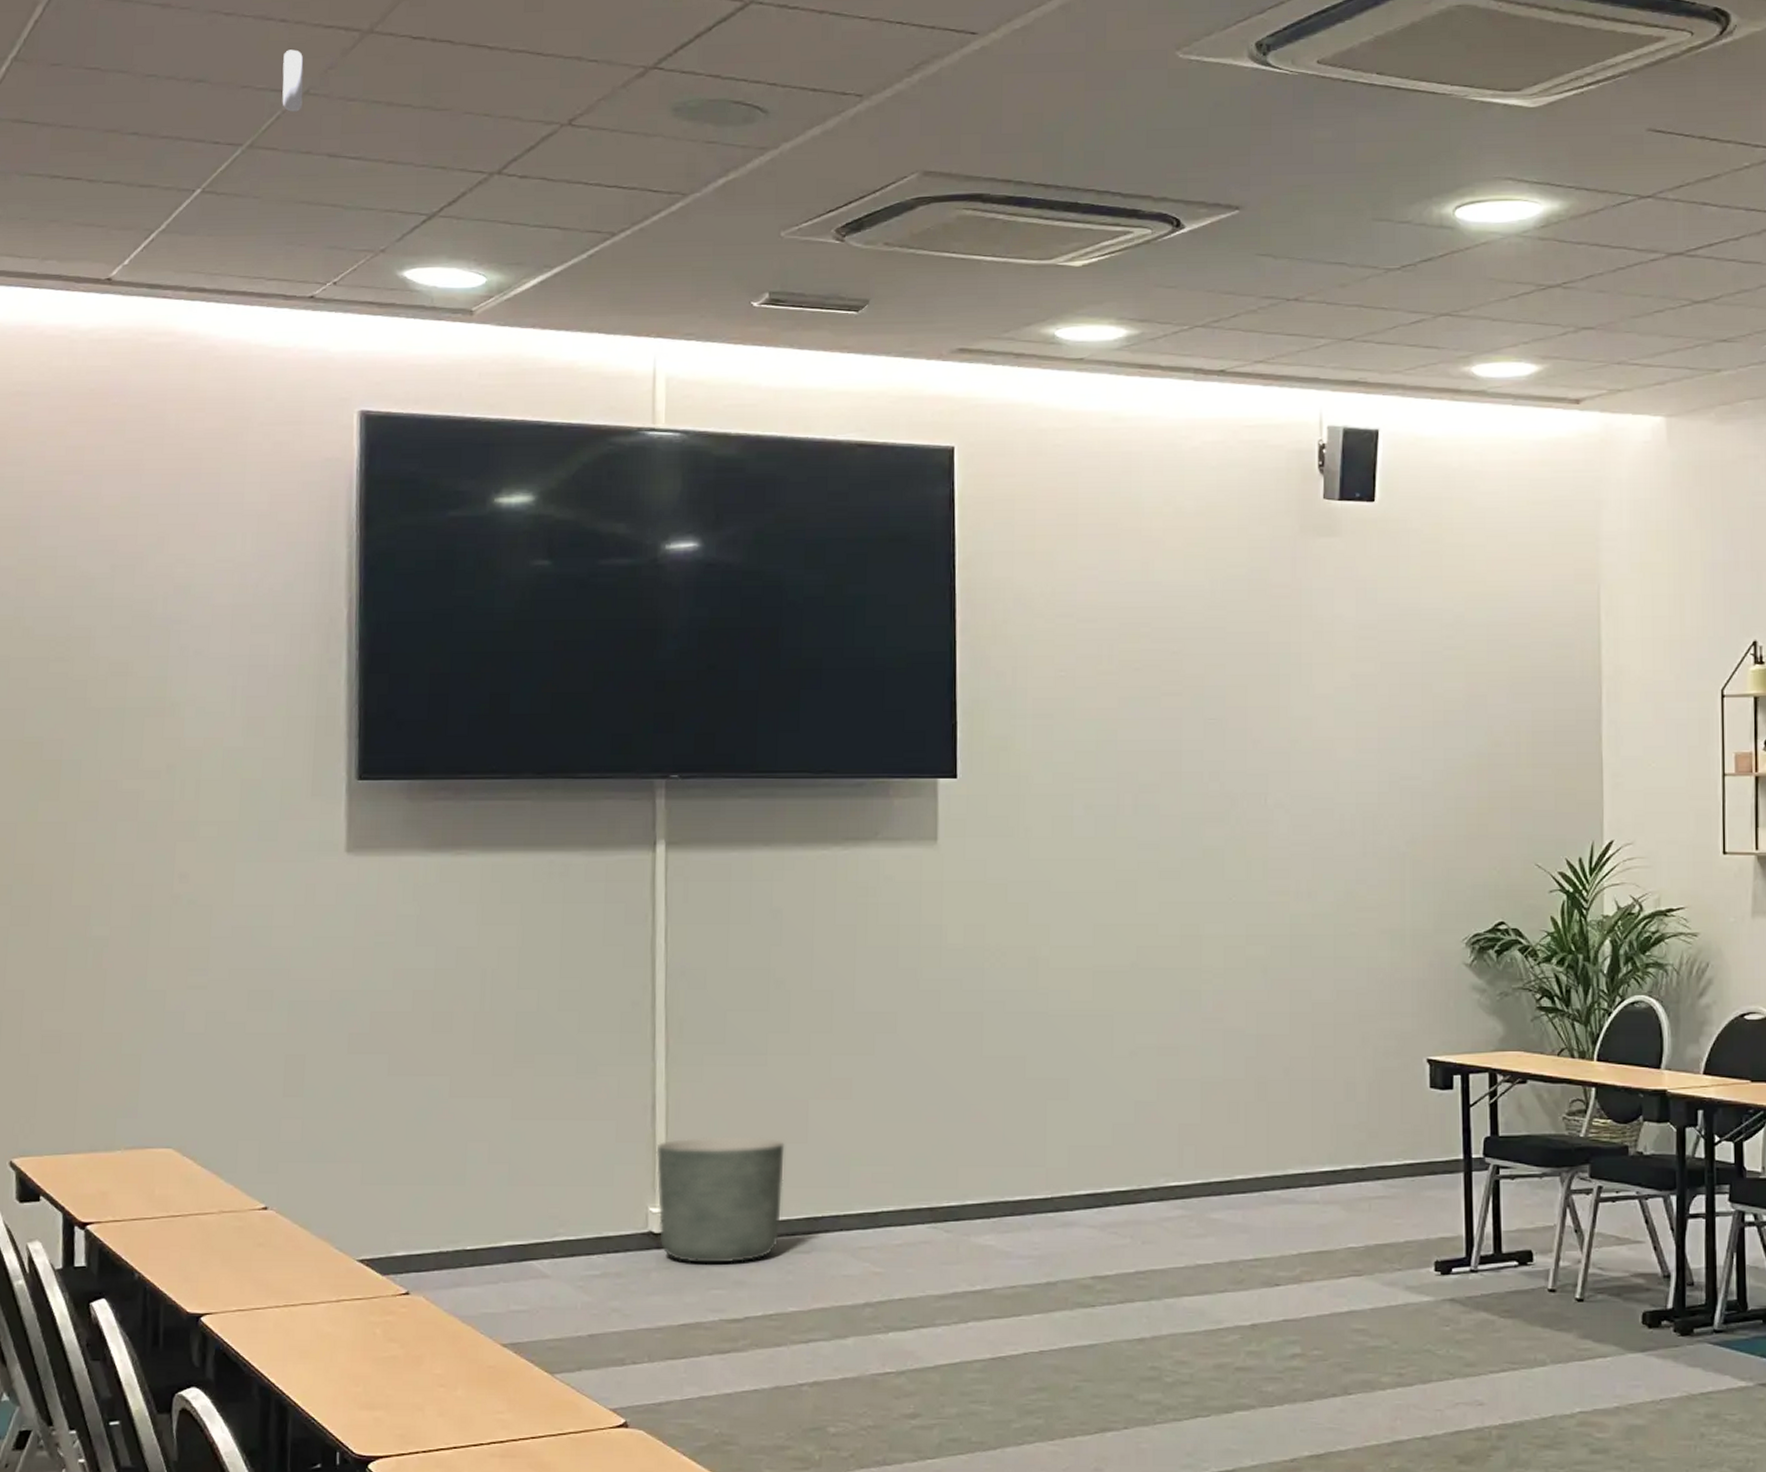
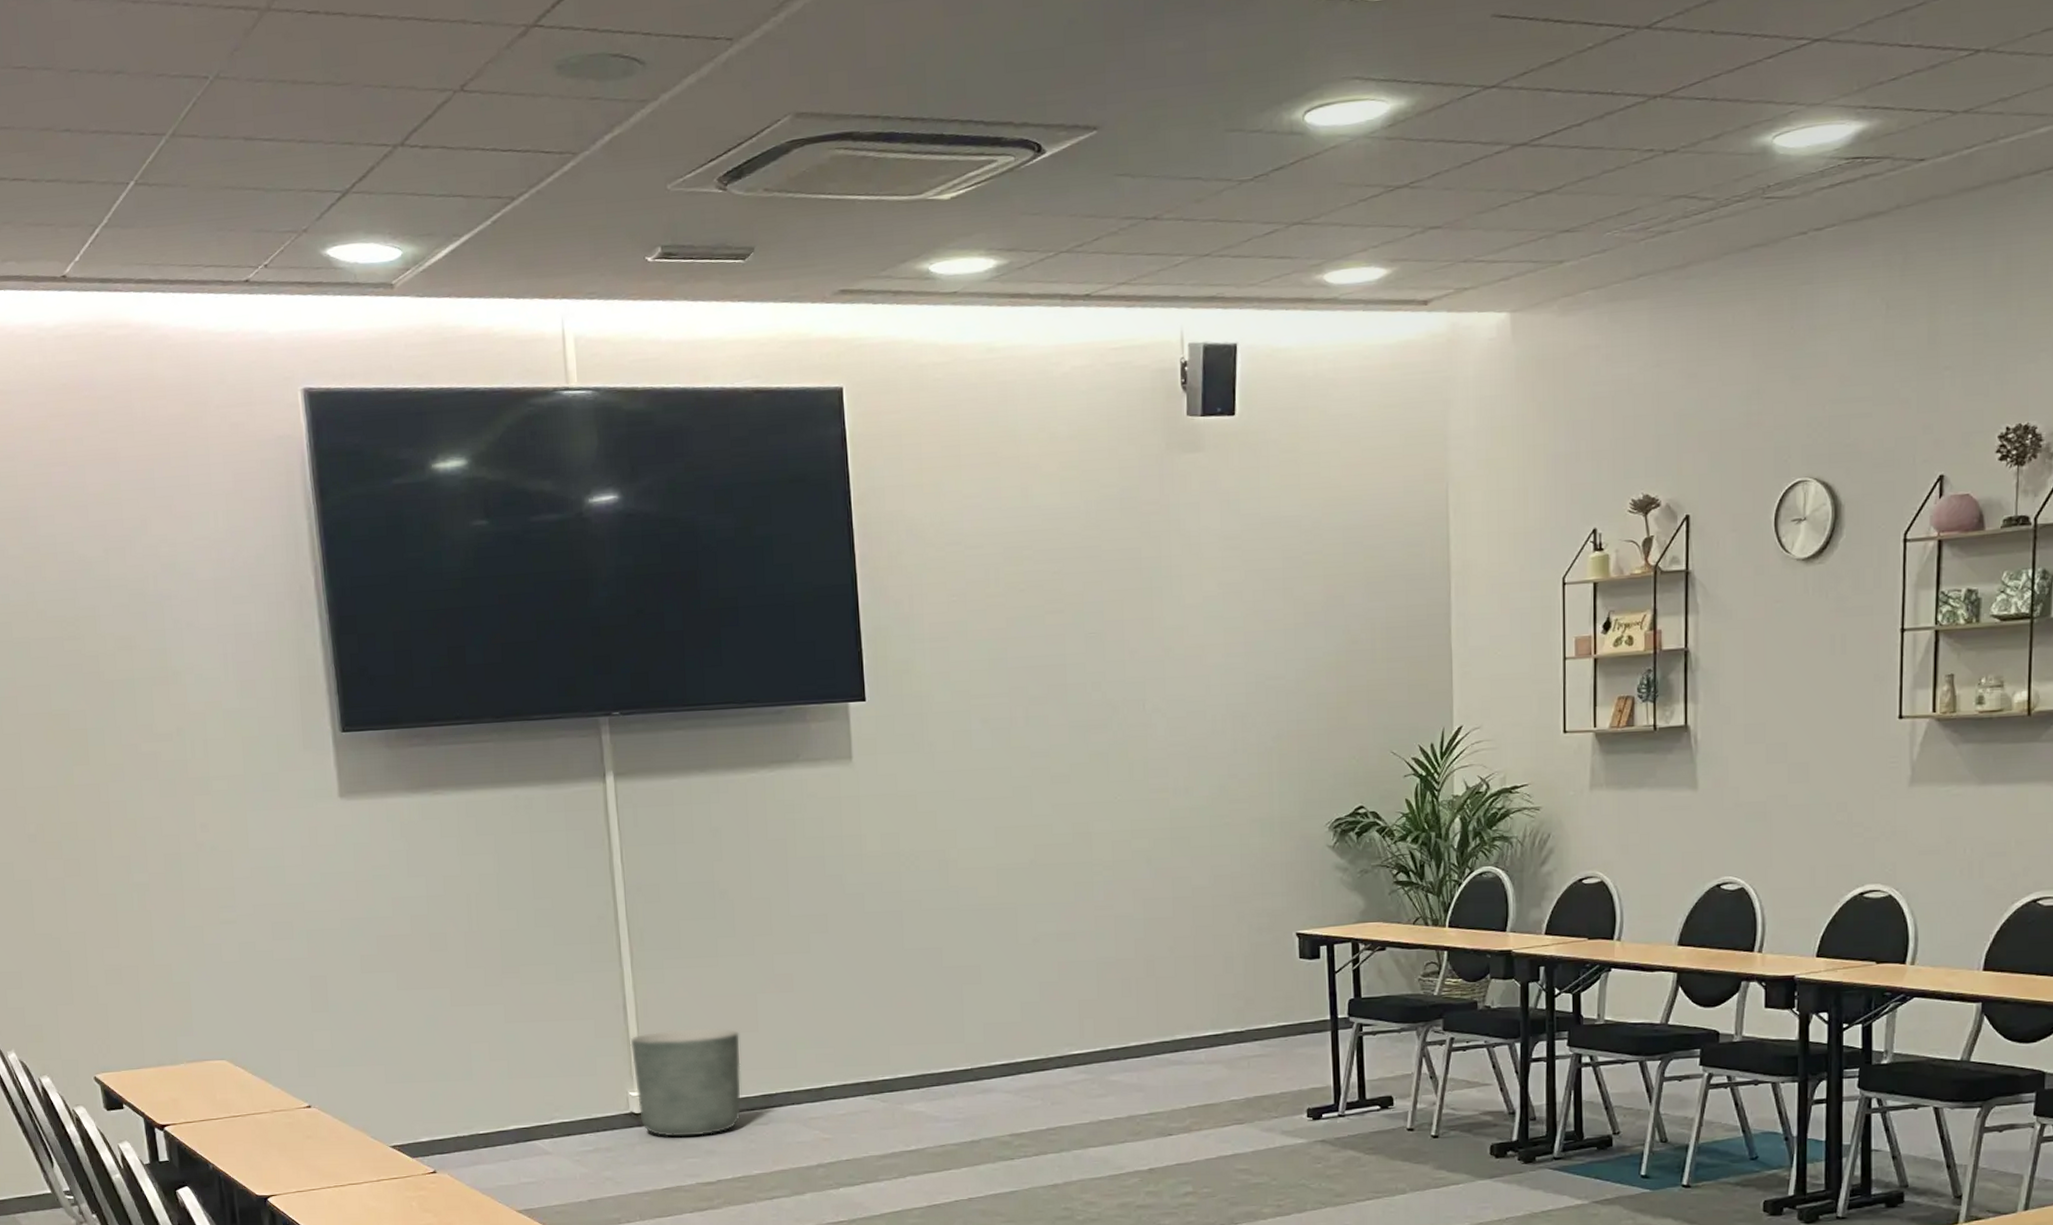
wheel: present [282,49,304,112] -> none [191,33,215,98]

